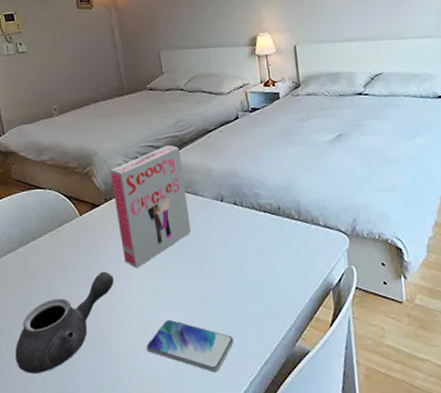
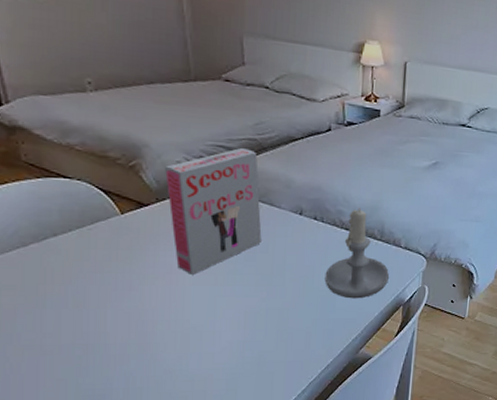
teapot: present [15,271,114,374] -> none [26,276,162,378]
smartphone: present [146,320,234,373] -> none [197,327,297,375]
candle: none [251,189,314,285] -> present [324,208,390,299]

